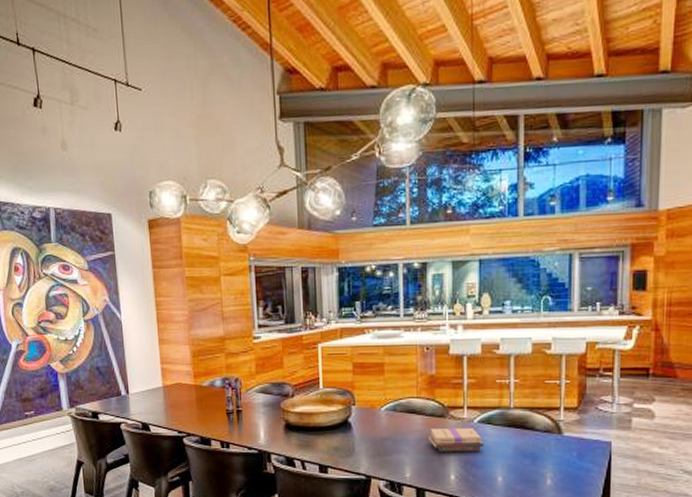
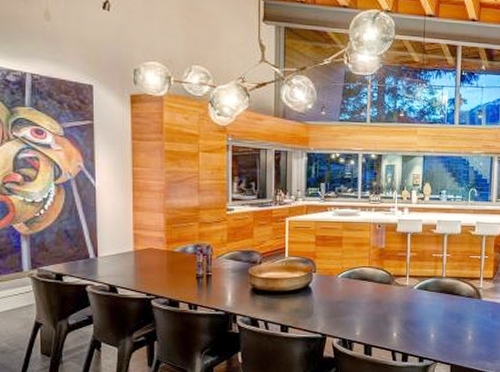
books: present [429,427,484,452] -> none [377,293,421,314]

